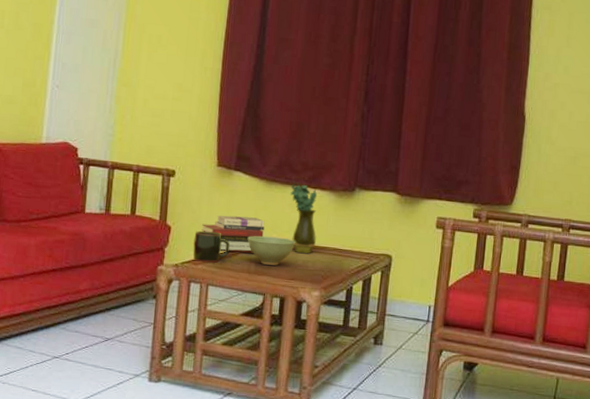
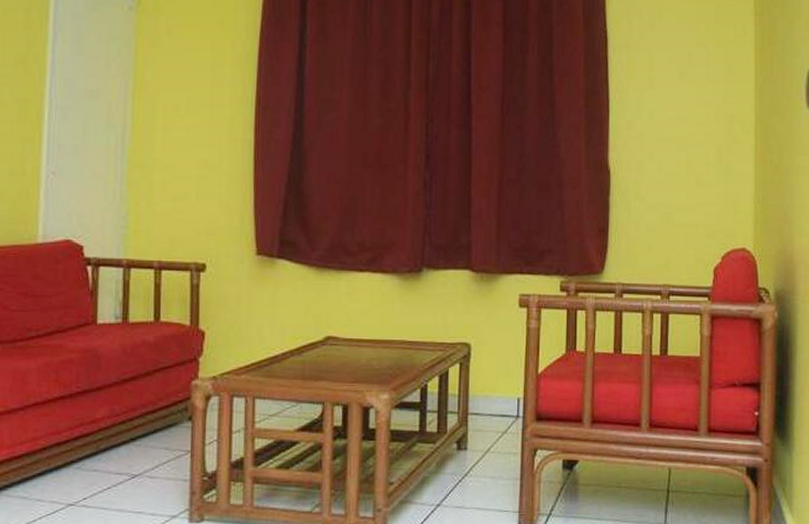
mug: present [192,230,231,264] -> none [233,333,279,372]
books: present [202,215,265,254] -> none [243,312,318,357]
bowl: present [247,235,296,266] -> none [298,333,357,367]
vase: present [290,180,317,254] -> none [346,264,380,351]

